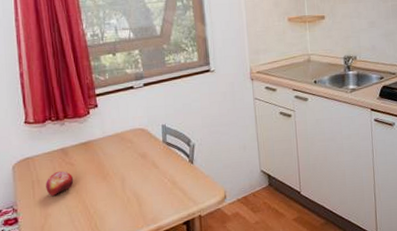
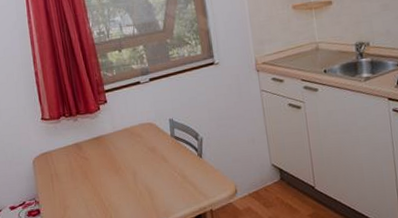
fruit: present [46,170,74,197] -> none [63,165,89,190]

